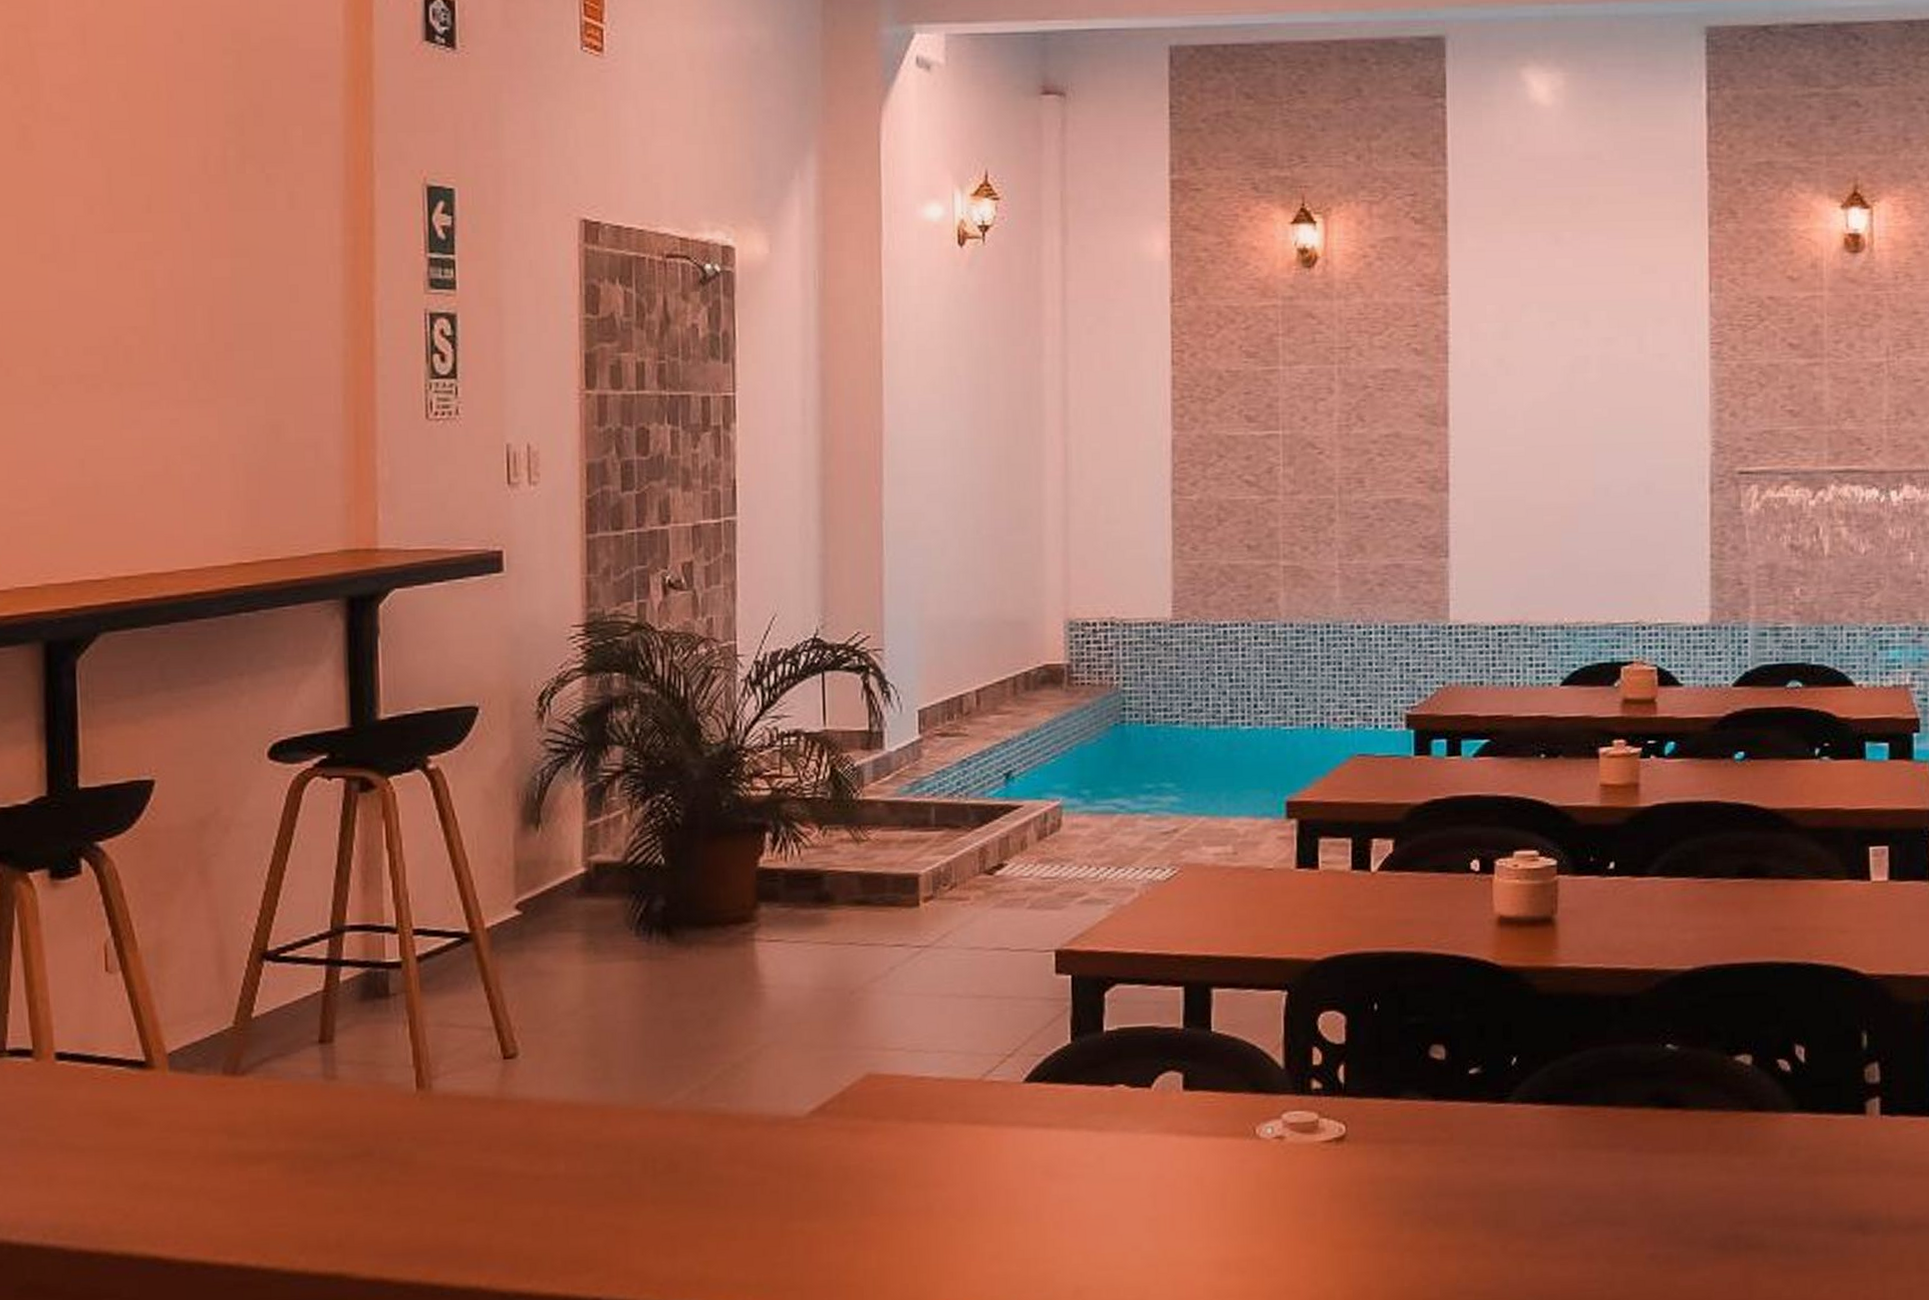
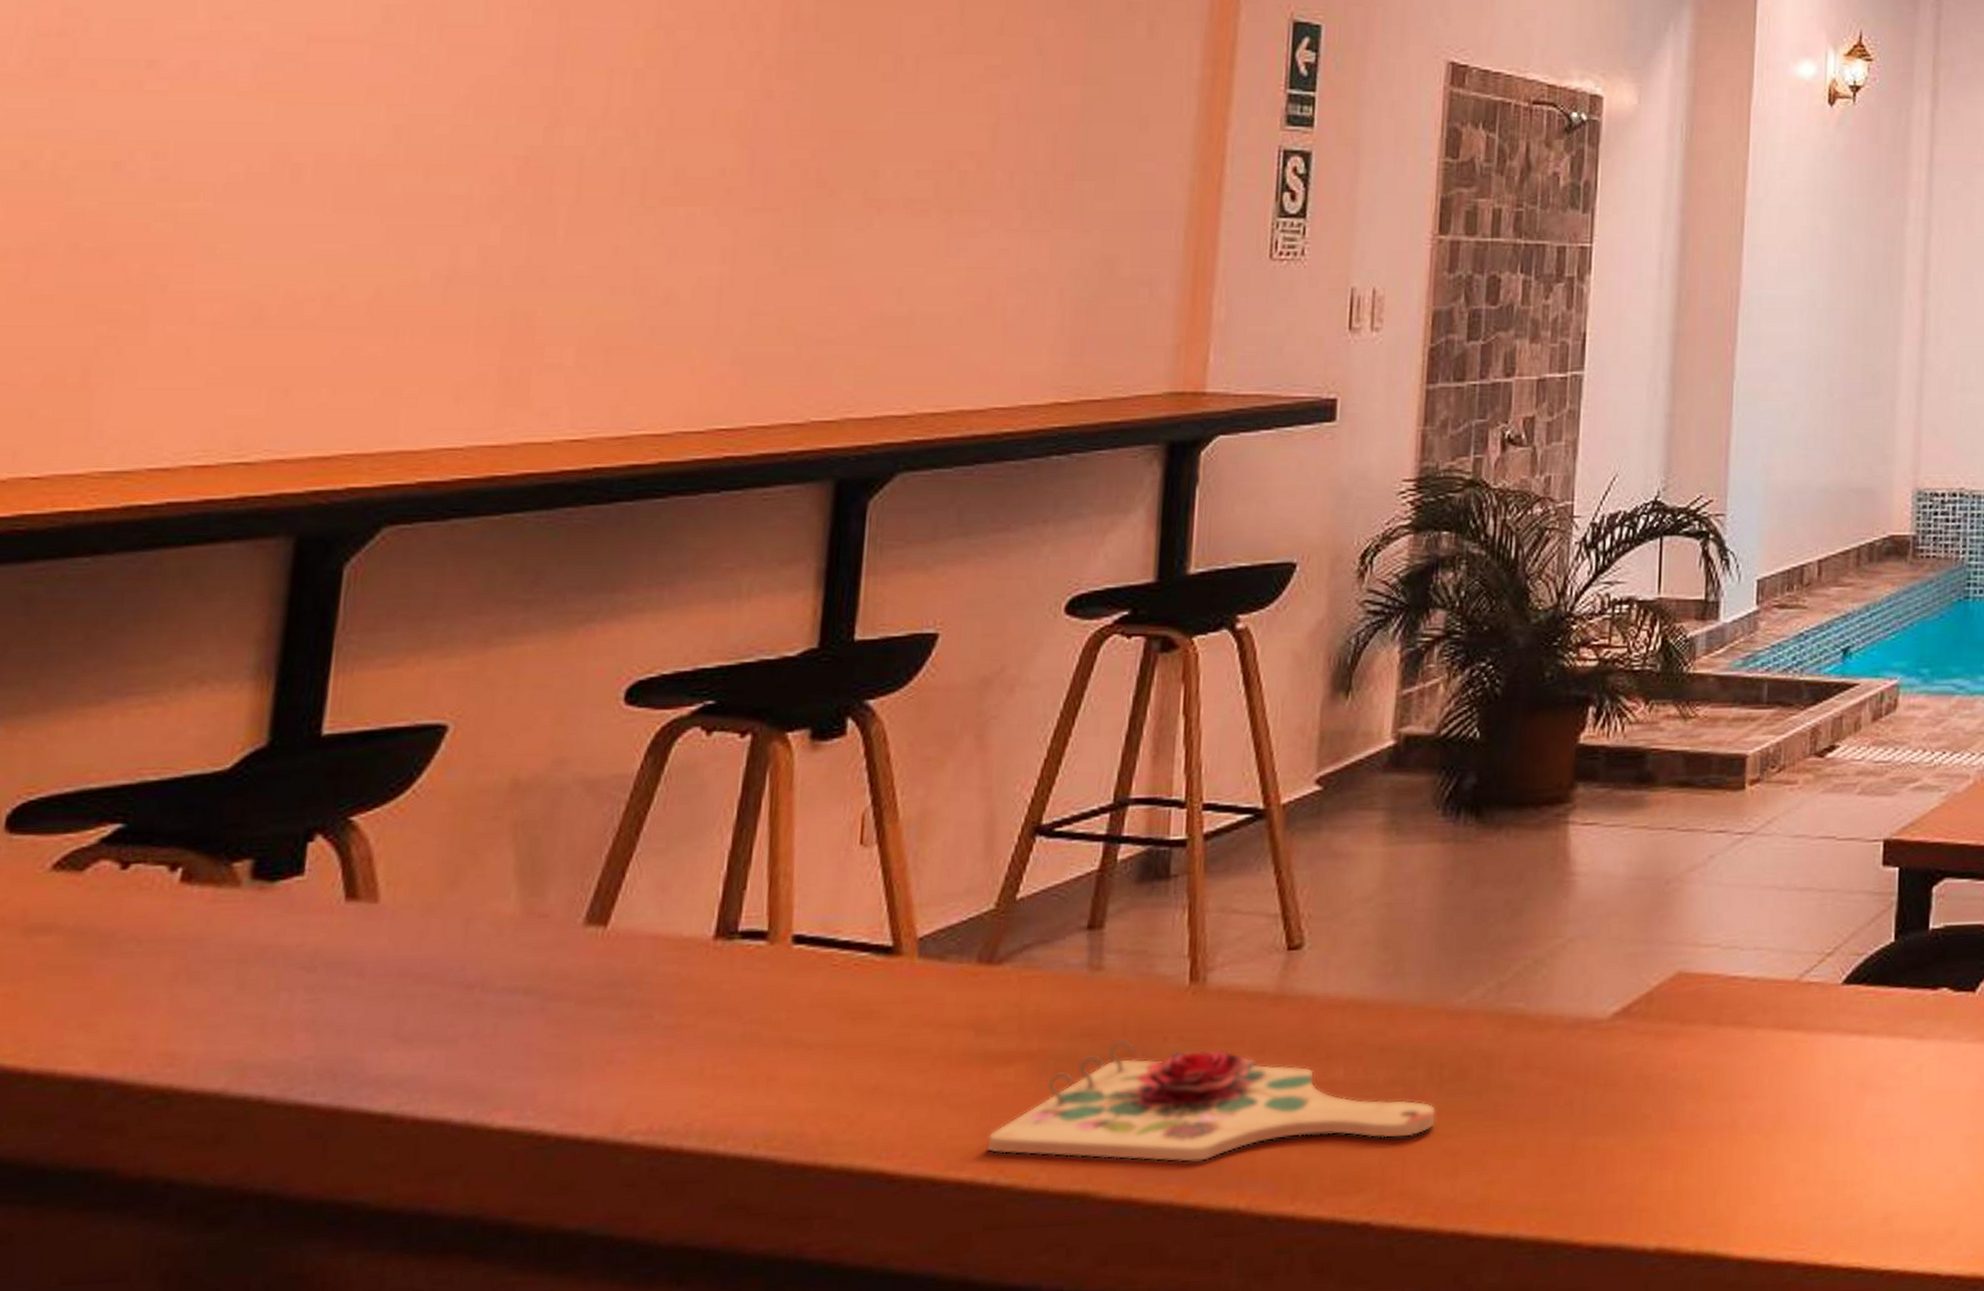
cutting board: none [249,1140,653,1248] -> present [987,1040,1437,1163]

